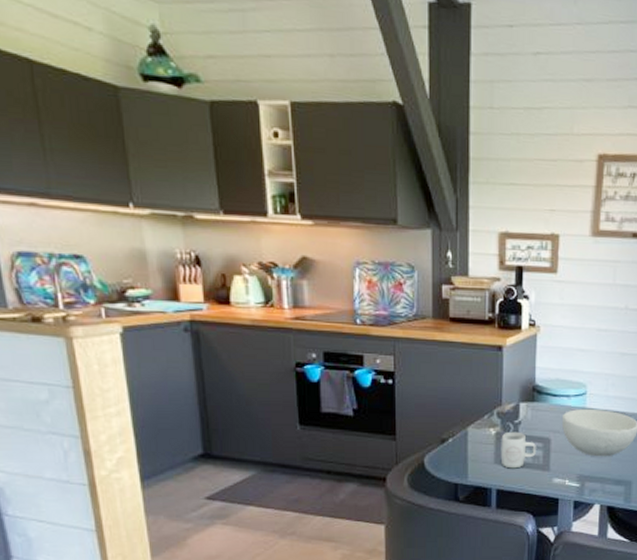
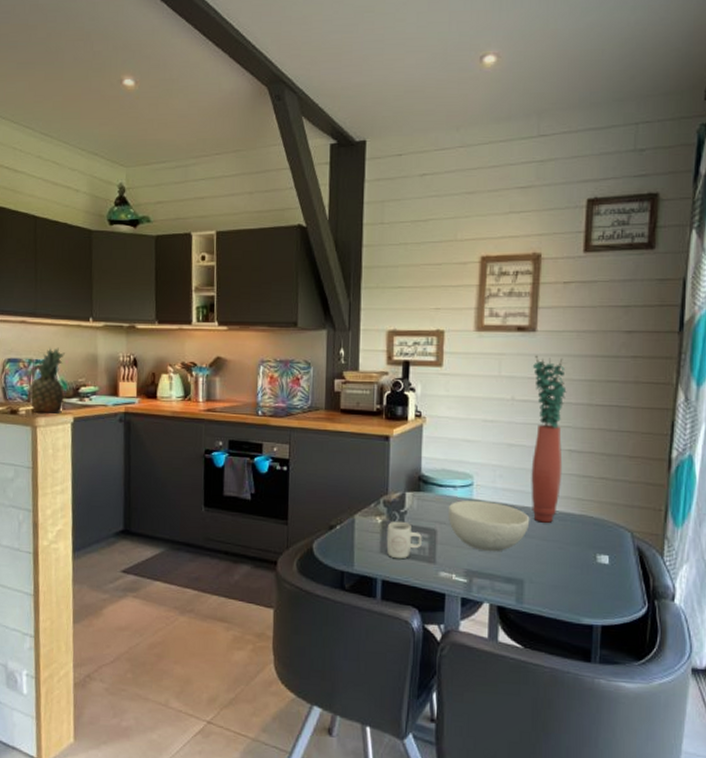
fruit: none [54,238,106,323] -> present [29,347,65,414]

